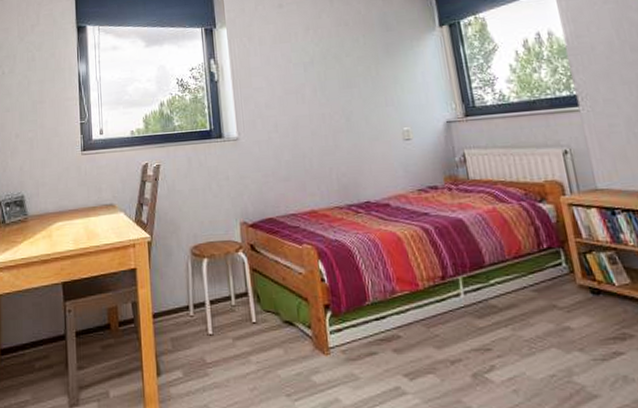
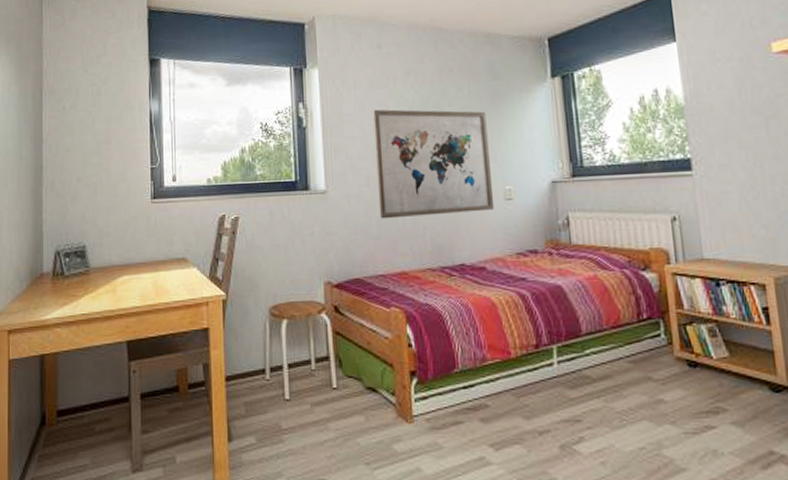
wall art: none [278,60,395,162] -> present [373,109,495,219]

